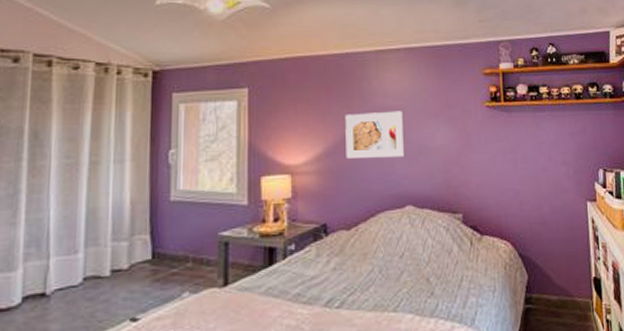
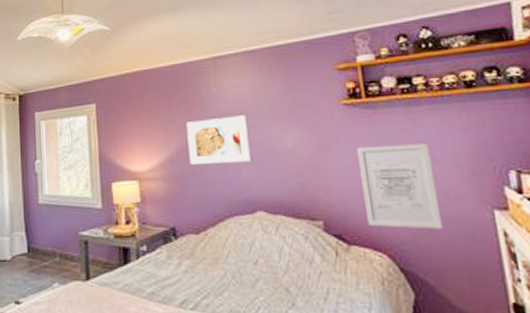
wall art: none [493,144,552,219] -> present [355,143,444,229]

